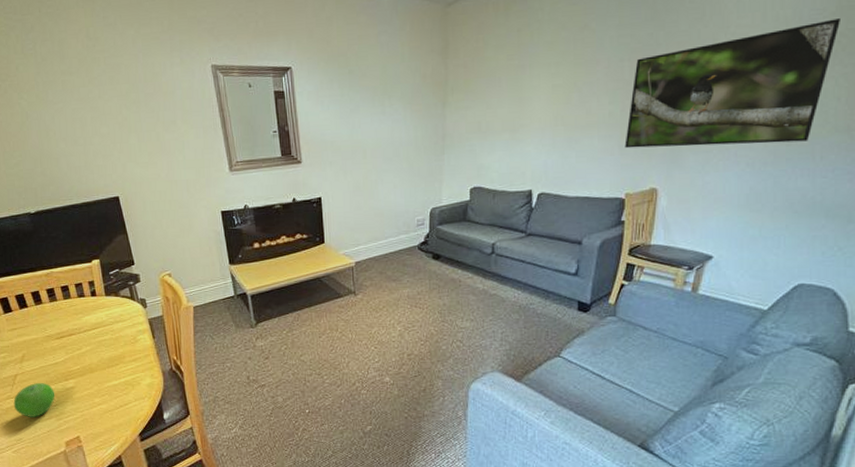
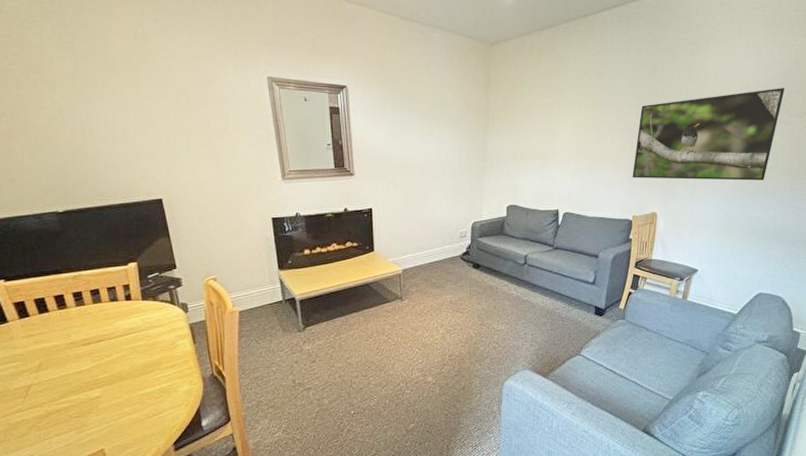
fruit: present [13,383,55,417] -> none [25,393,77,431]

